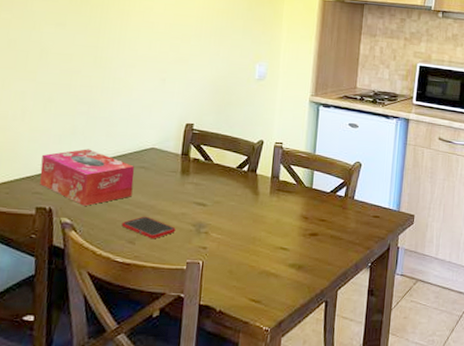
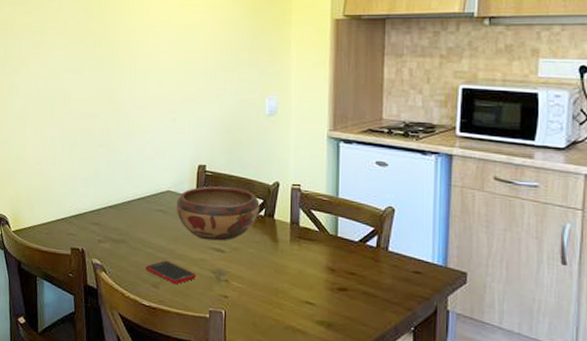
tissue box: present [40,149,135,206] -> none [72,192,154,248]
decorative bowl: none [159,143,244,195] -> present [176,186,260,241]

